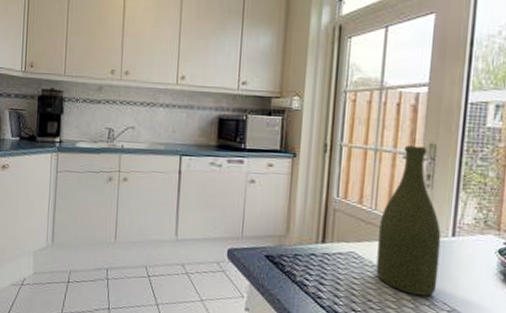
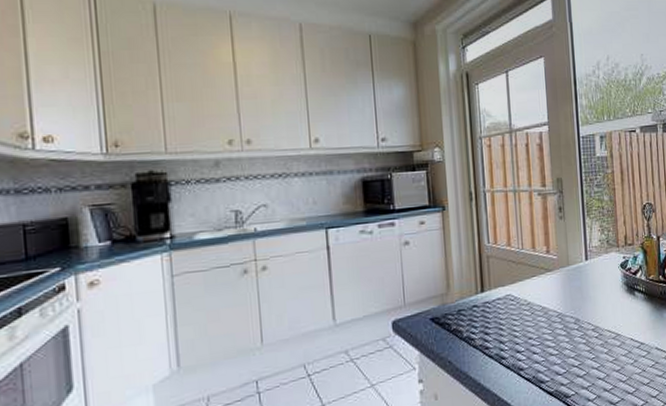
bottle: present [376,145,442,296] -> none [527,181,581,323]

